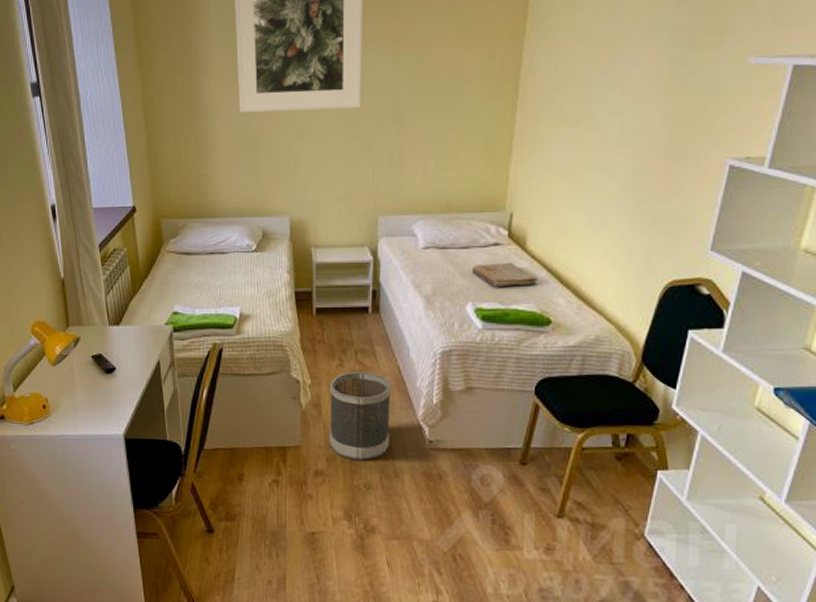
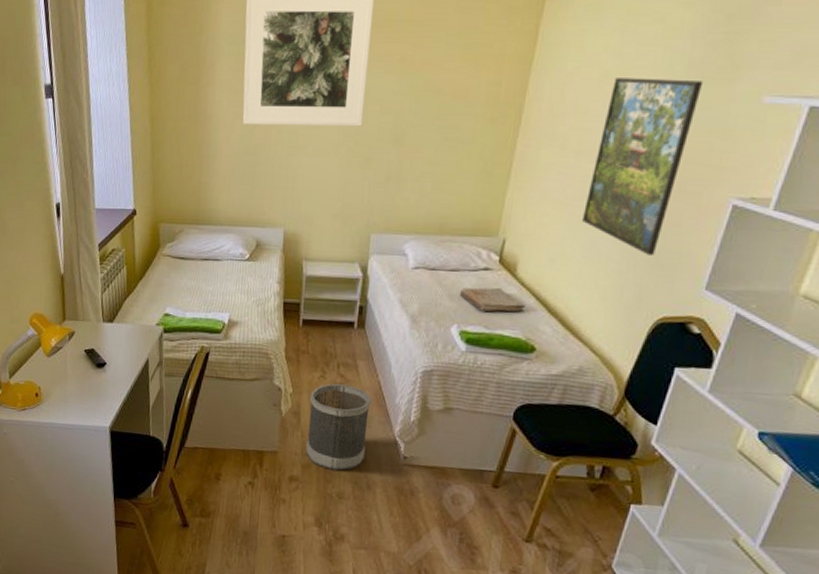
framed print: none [585,45,691,220] -> present [581,78,704,256]

